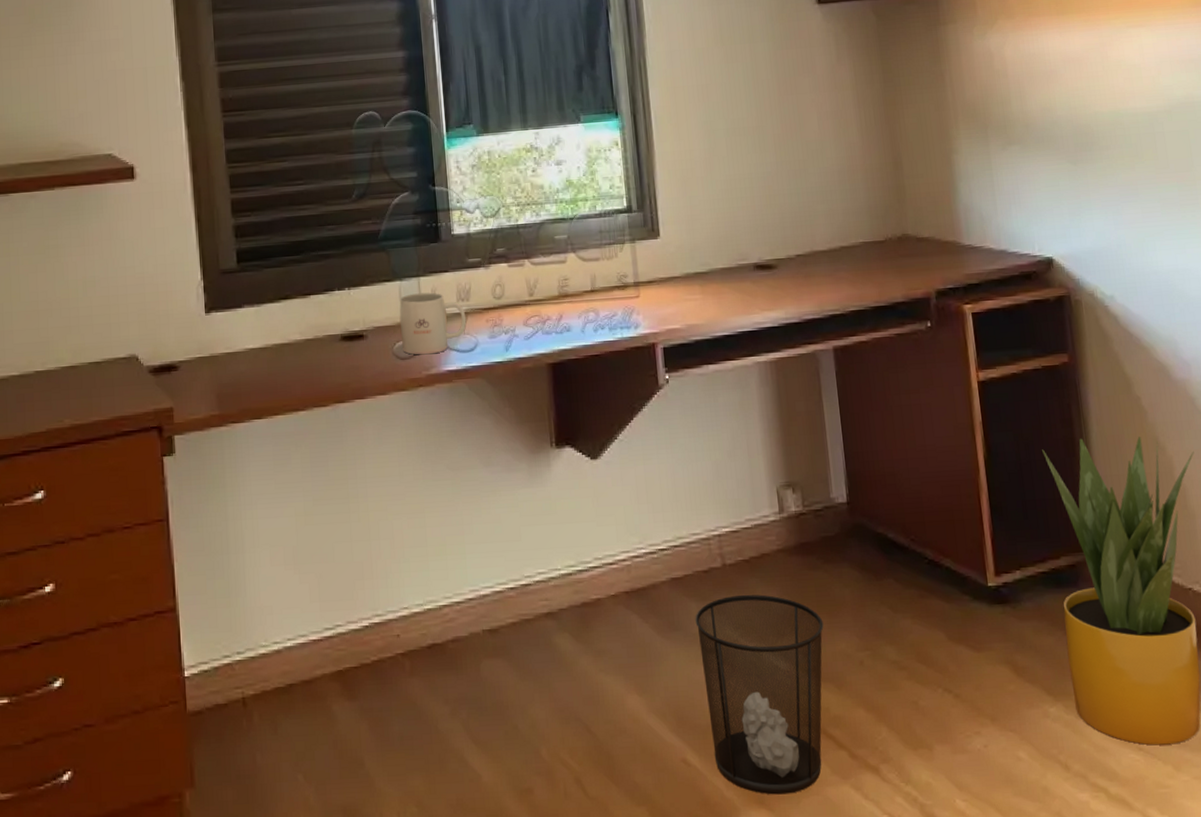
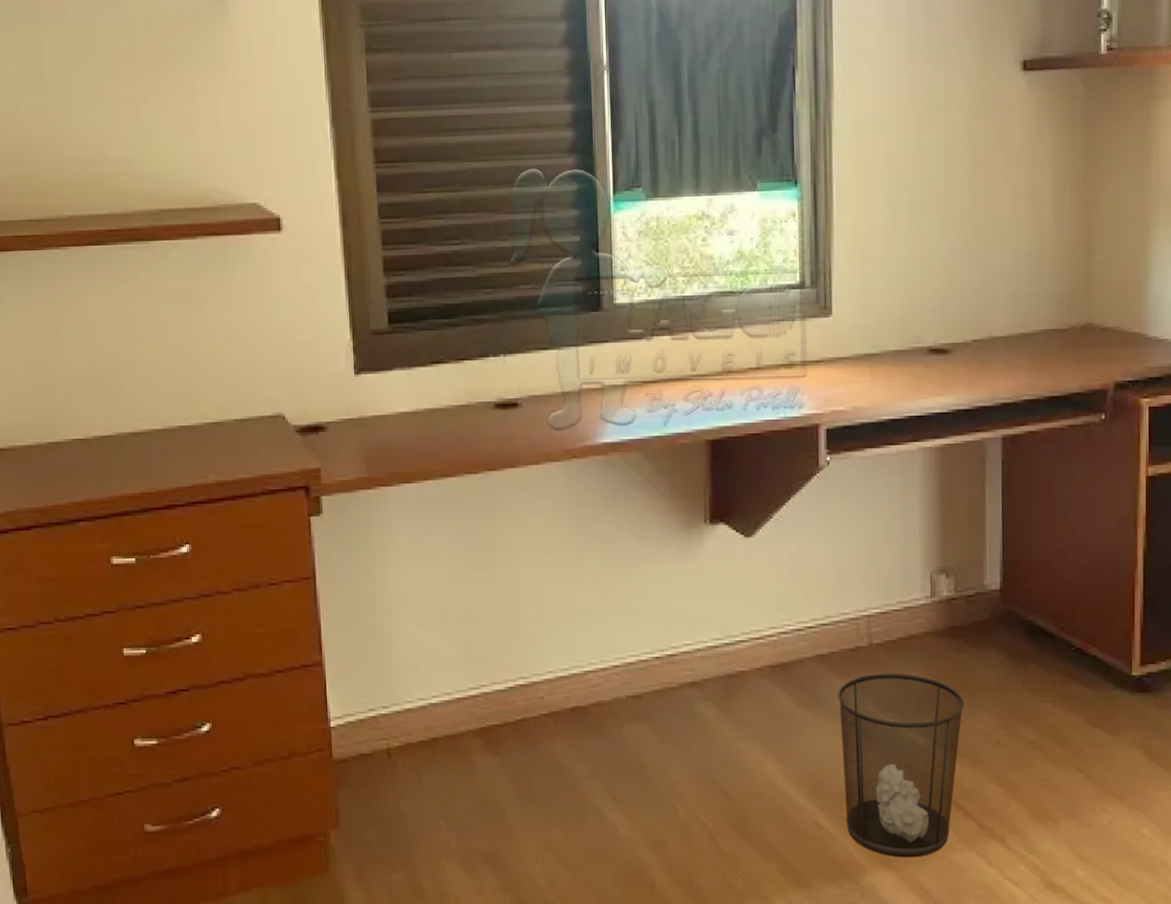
mug: present [399,292,467,355] -> none [555,363,625,426]

